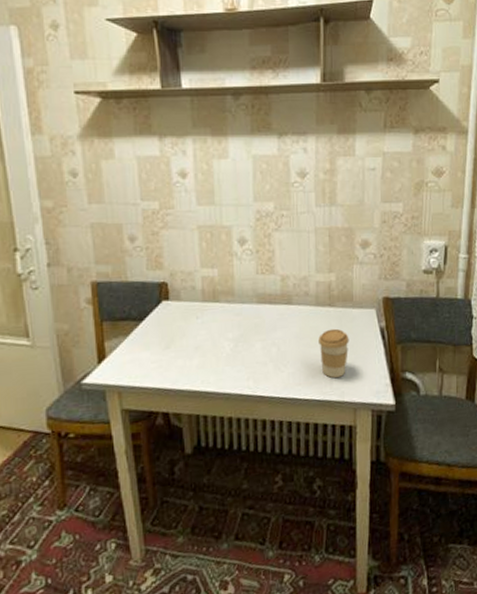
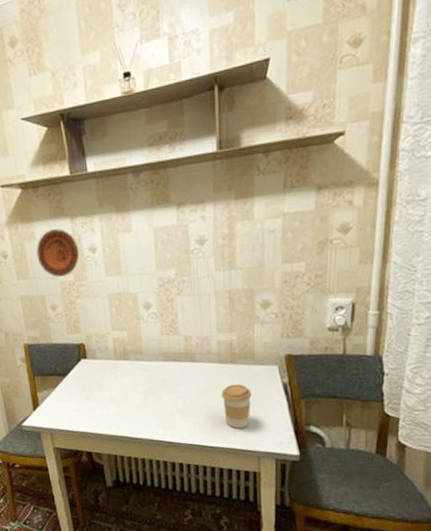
decorative plate: none [115,148,167,203] -> present [36,229,80,277]

